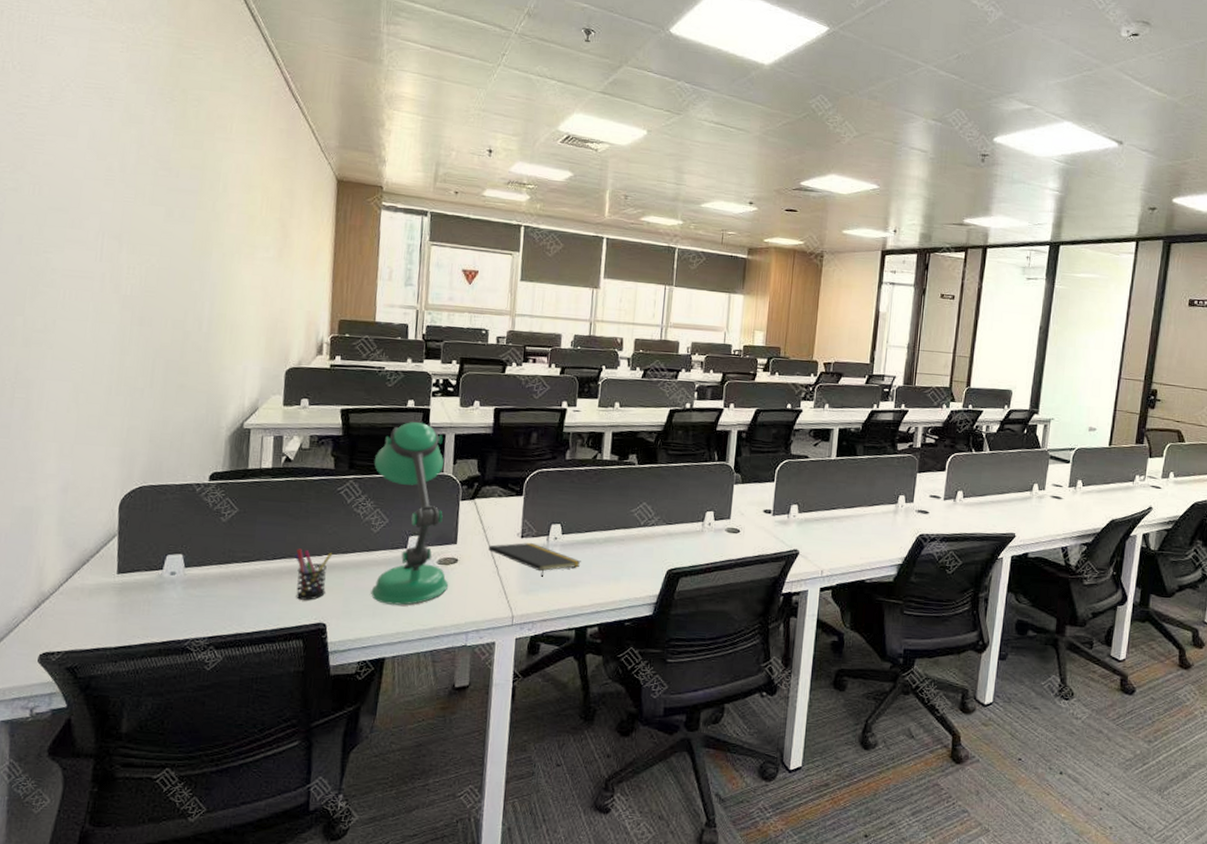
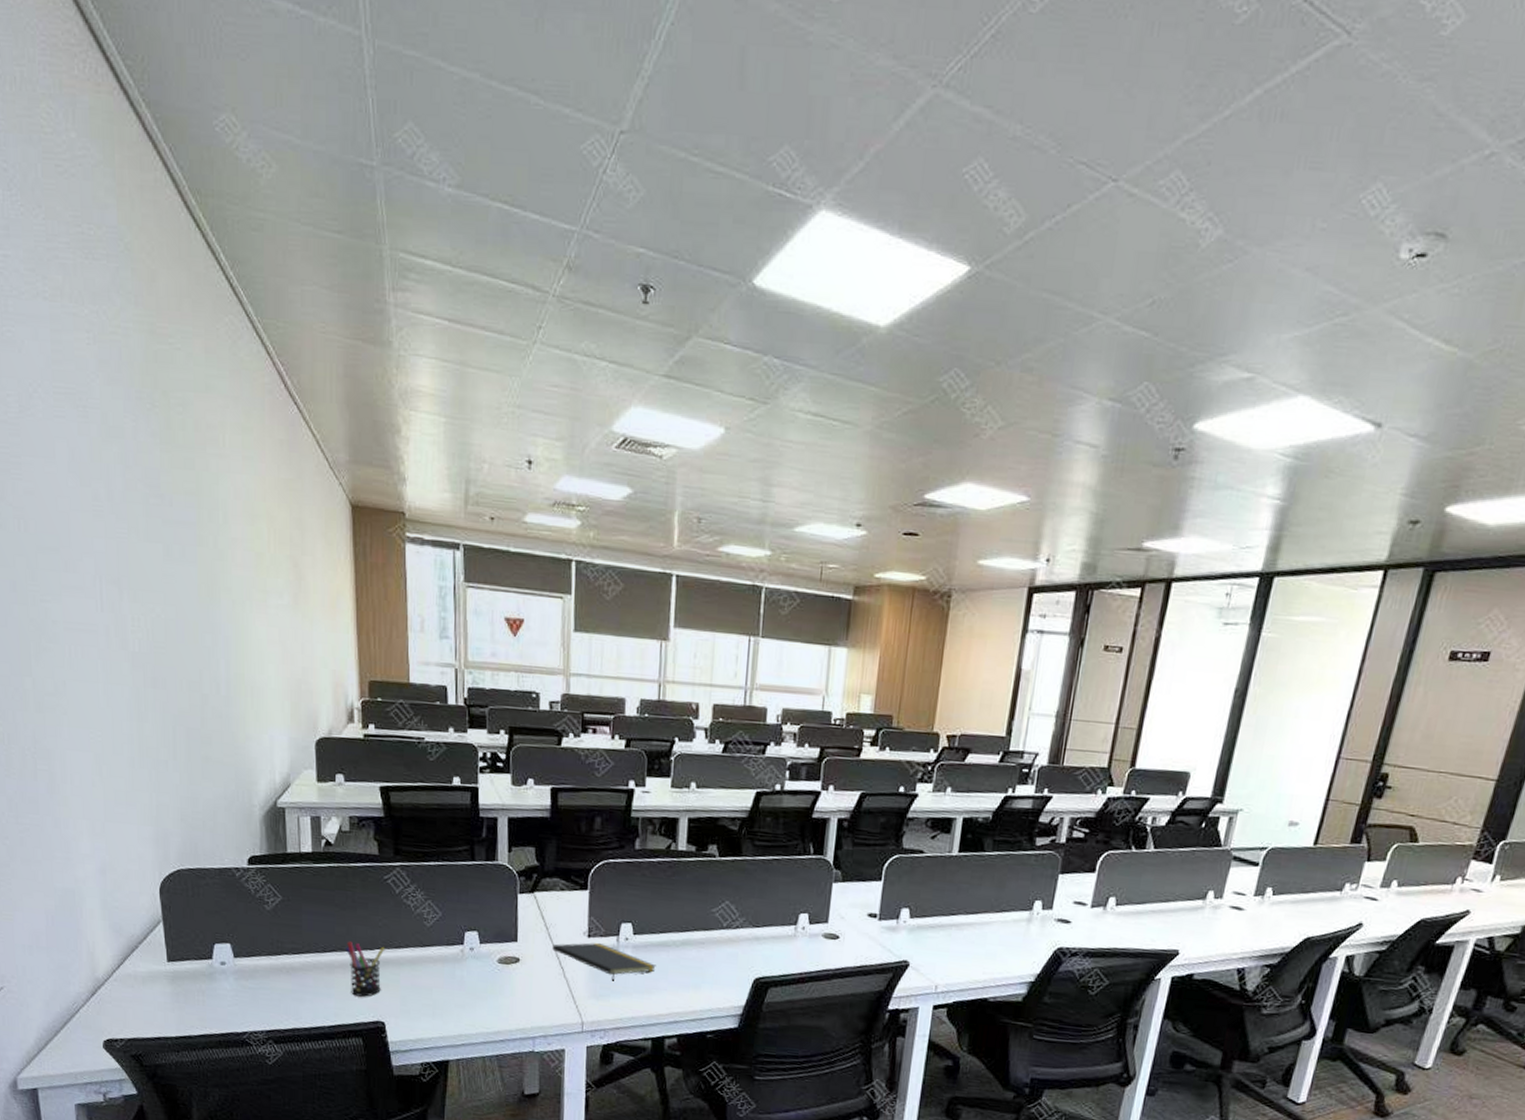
desk lamp: present [371,422,449,605] -> none [421,802,512,1006]

